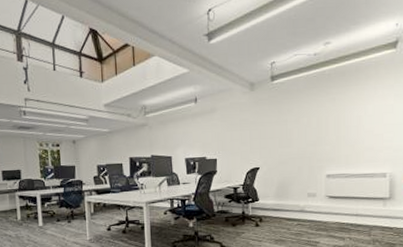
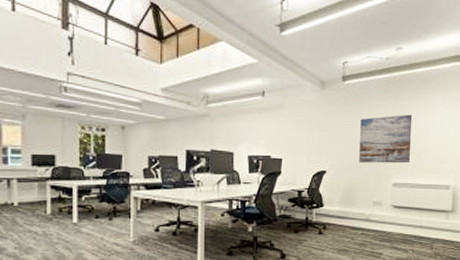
wall art: none [291,106,344,157] -> present [359,114,413,164]

